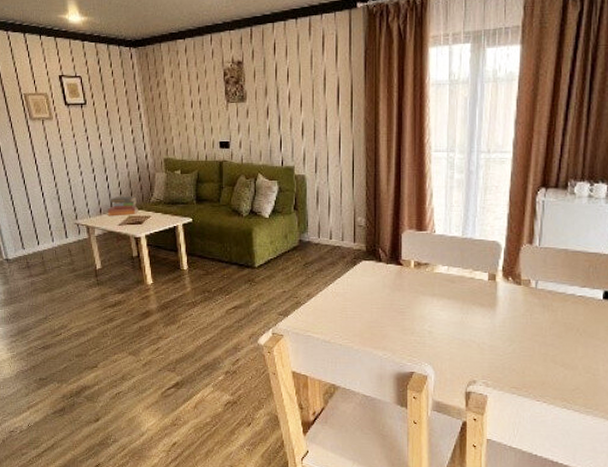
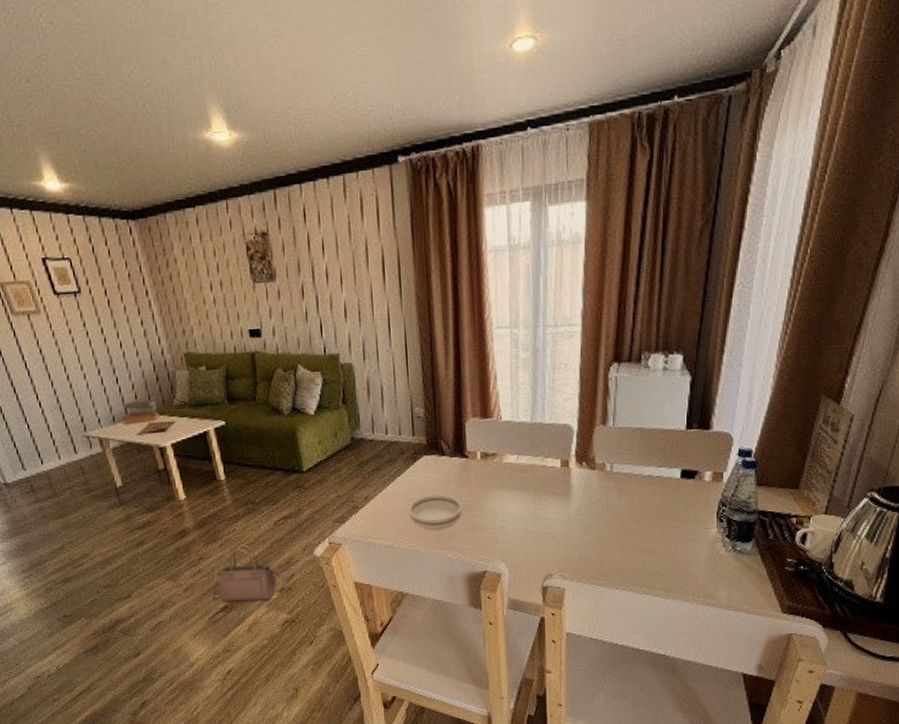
handbag: none [166,328,232,381] -> present [212,544,287,603]
bowl: none [345,297,395,330] -> present [408,494,463,530]

